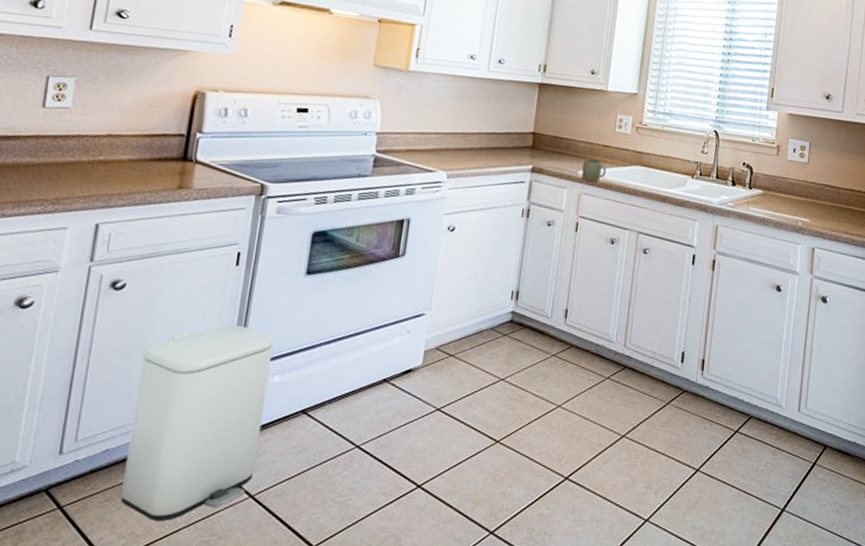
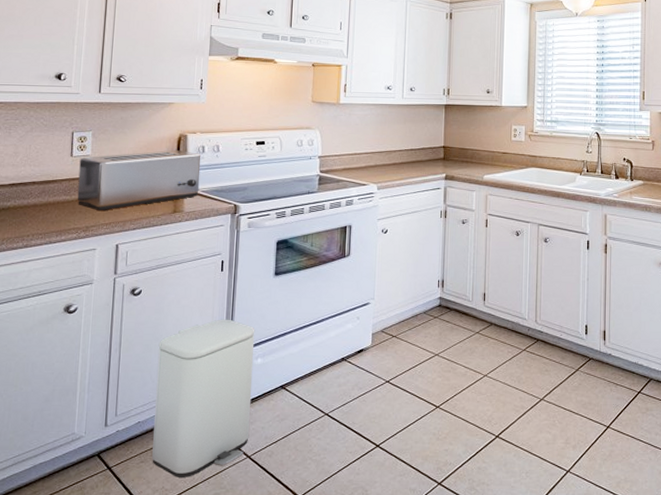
toaster: none [46,109,223,181] -> present [77,149,201,211]
mug: present [581,159,607,182] -> none [487,165,507,184]

